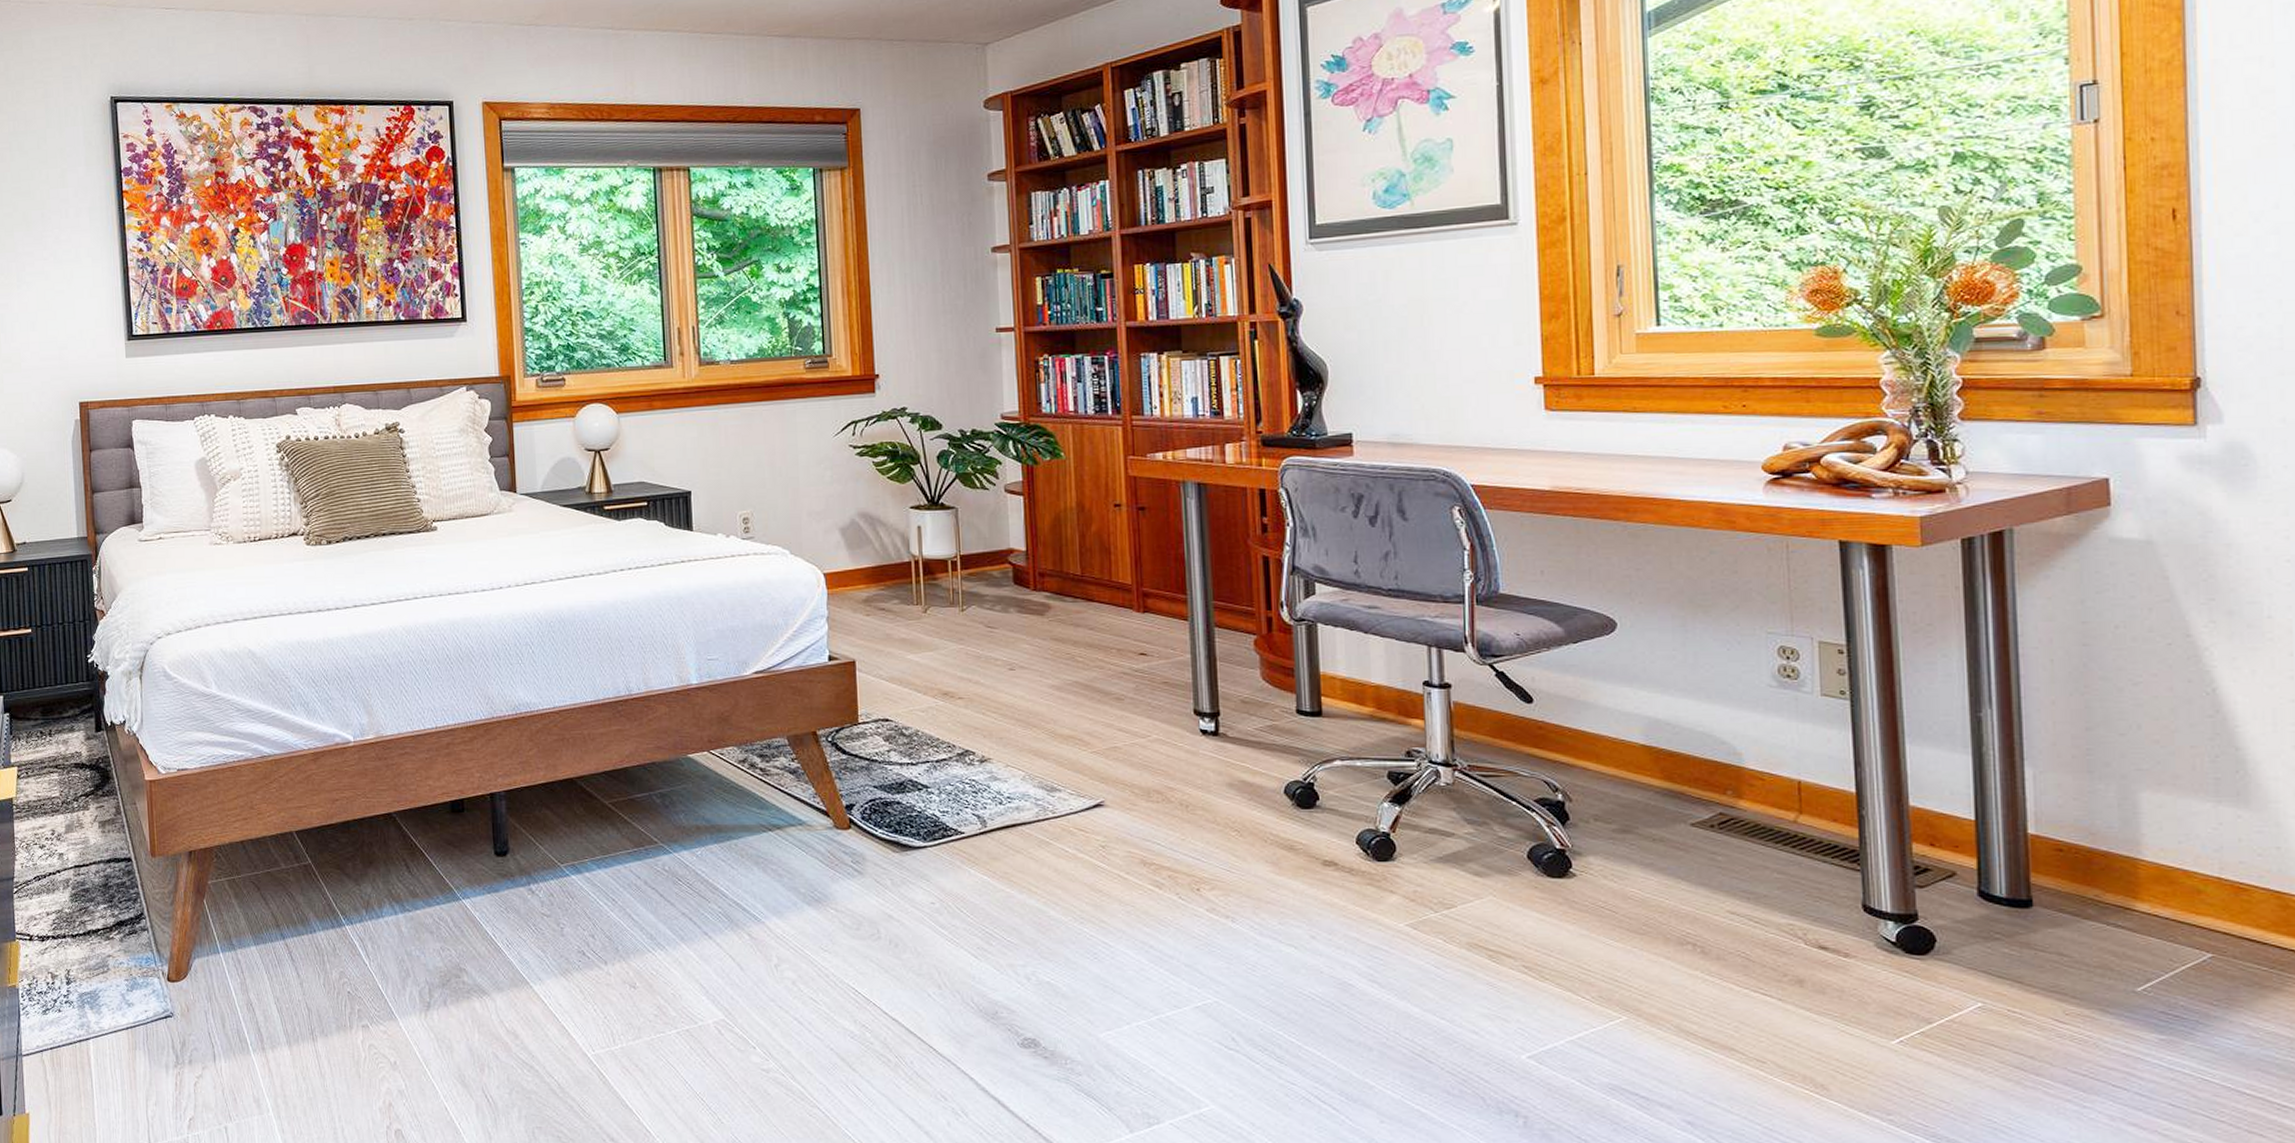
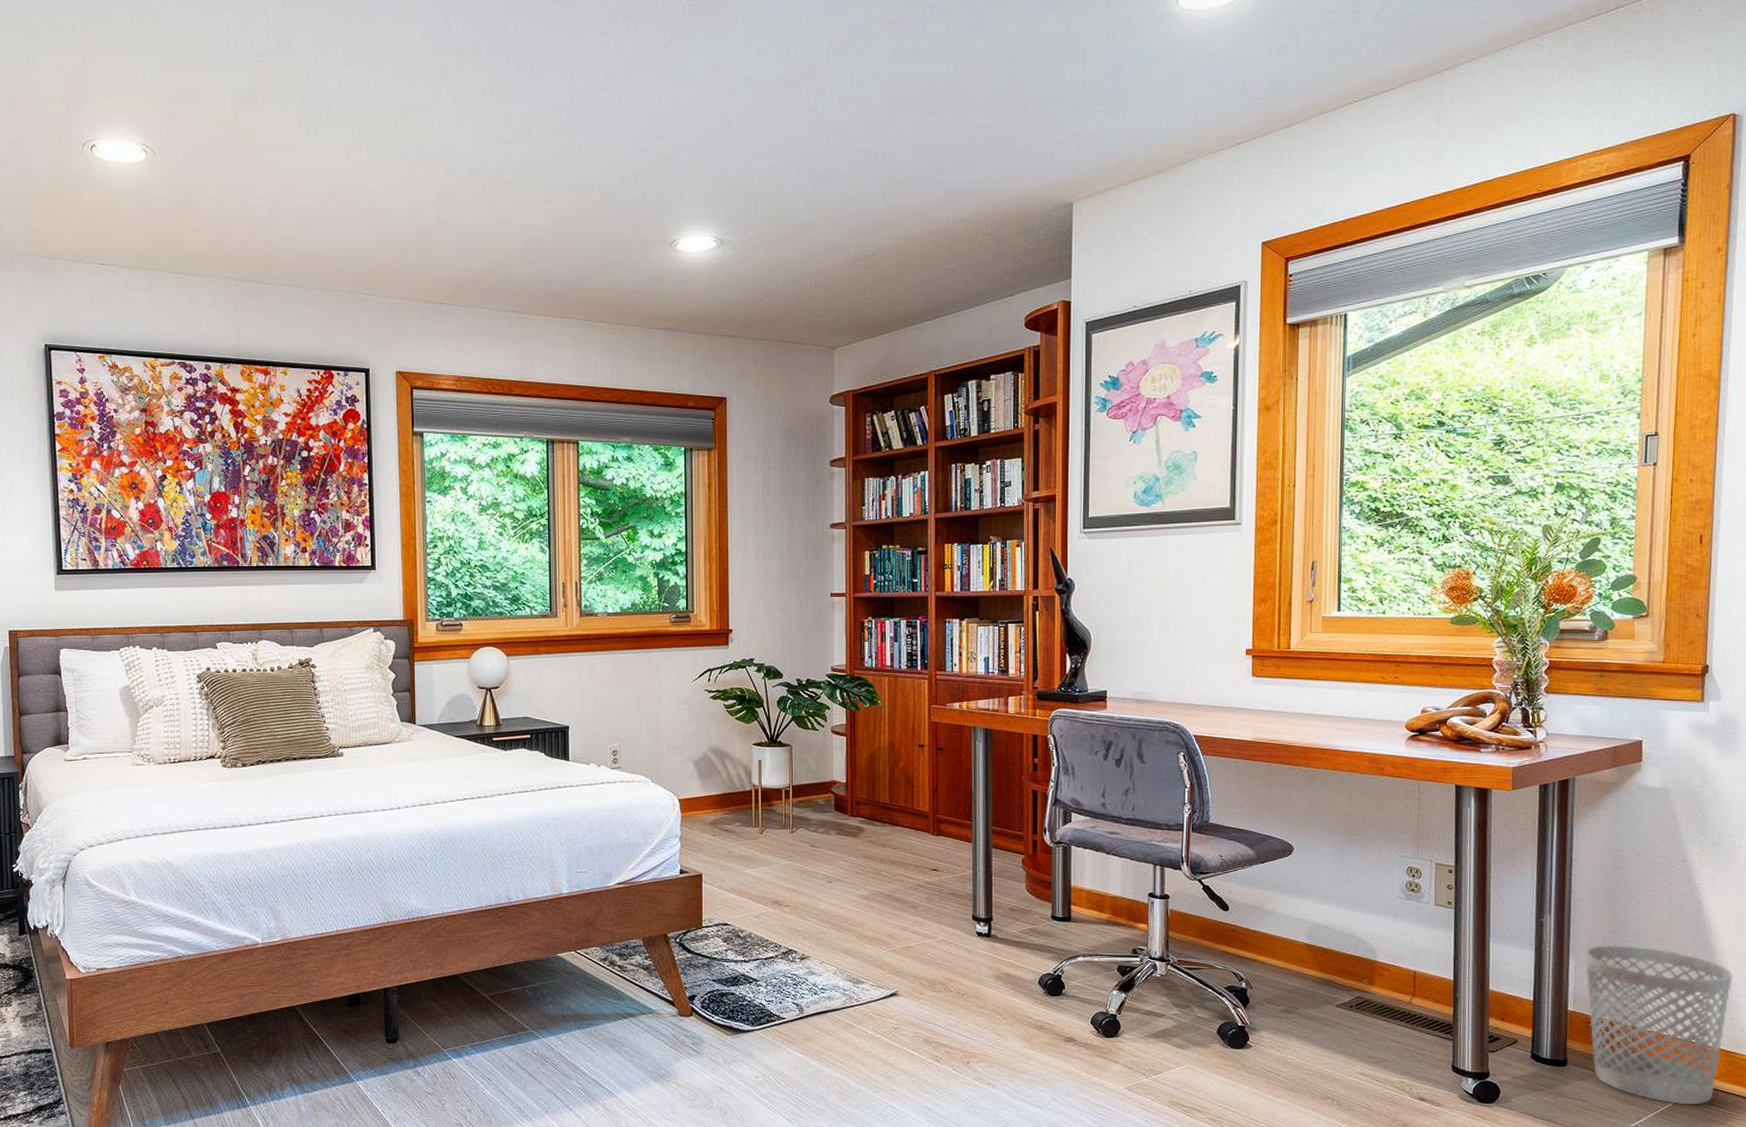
wastebasket: none [2048,747,2275,964] -> present [1585,945,1732,1105]

